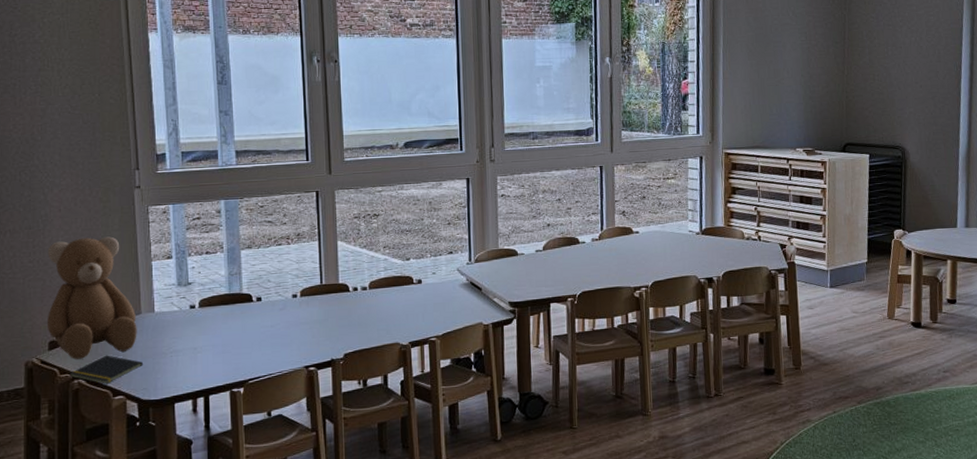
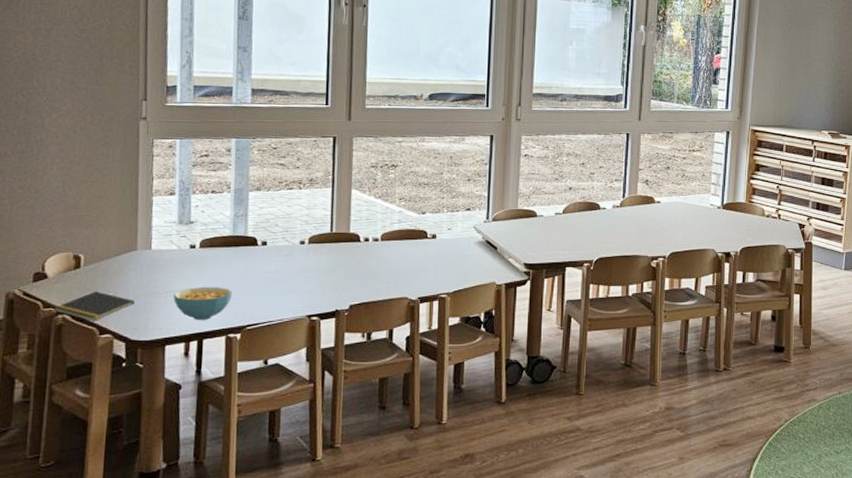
teddy bear: present [46,236,137,359] -> none [33,167,132,293]
cereal bowl: none [179,344,233,377] -> present [173,287,233,320]

